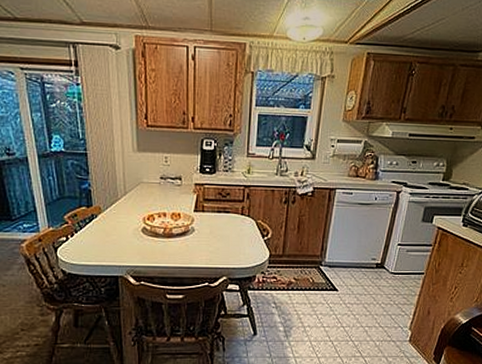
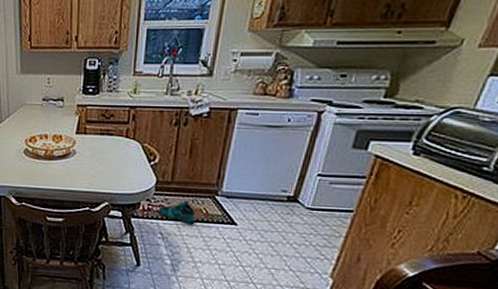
shoe: none [272,271,304,293] -> present [159,200,196,225]

